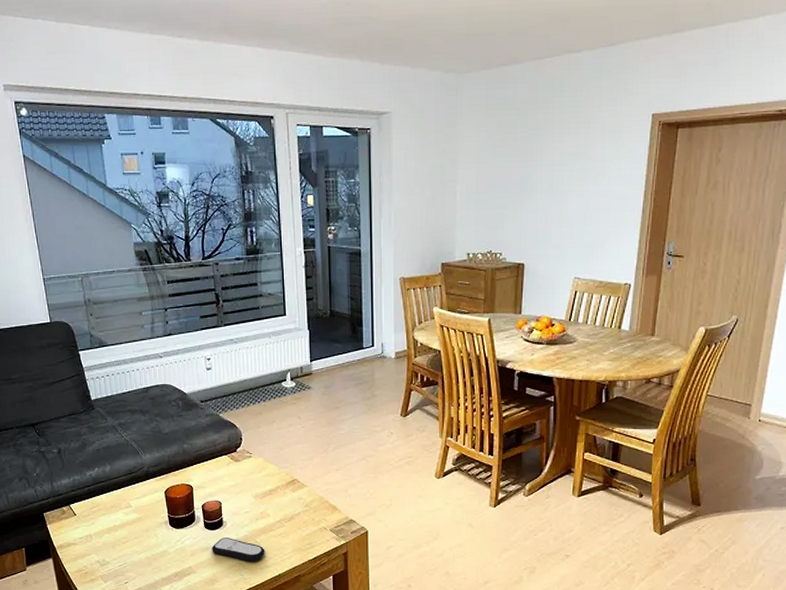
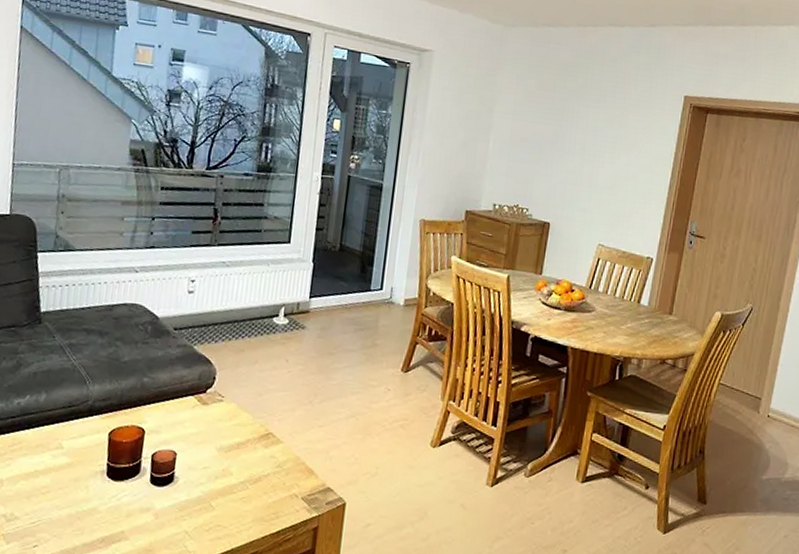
remote control: present [212,538,265,562] -> none [154,497,220,531]

